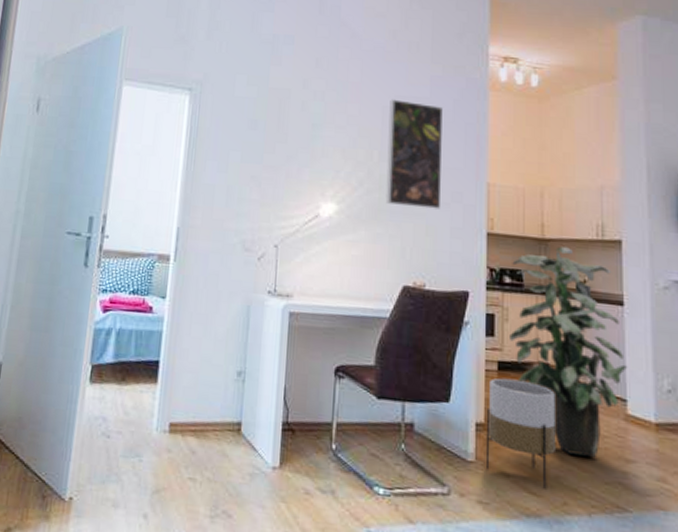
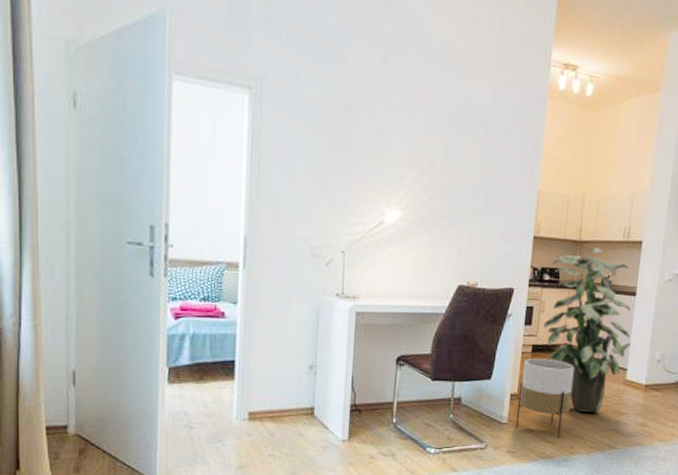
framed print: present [385,99,443,209] -> none [446,105,504,215]

